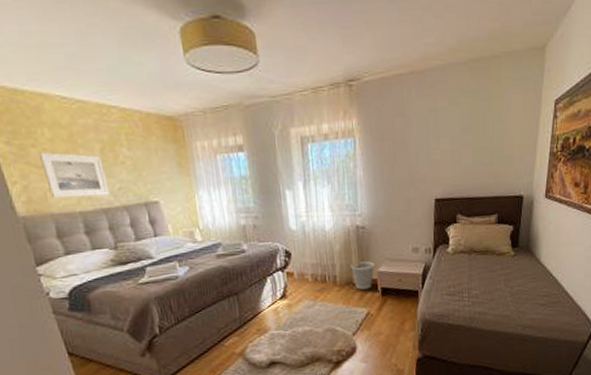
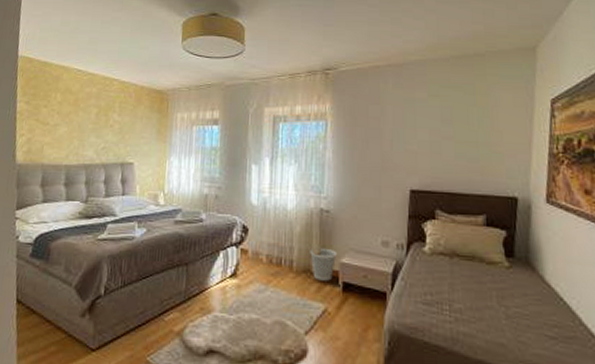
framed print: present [38,151,110,199] -> none [46,112,95,153]

